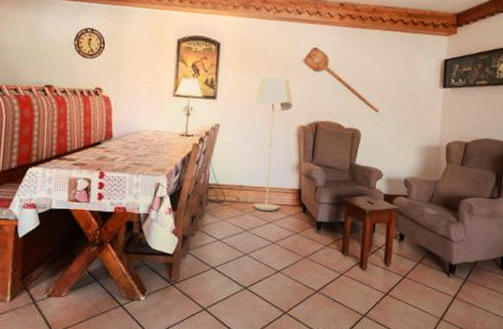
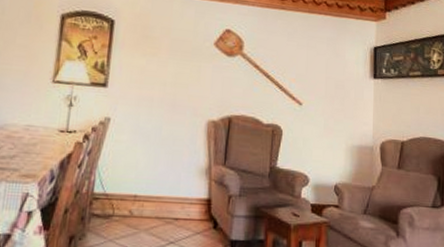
floor lamp: present [253,76,293,211] -> none [150,61,202,228]

